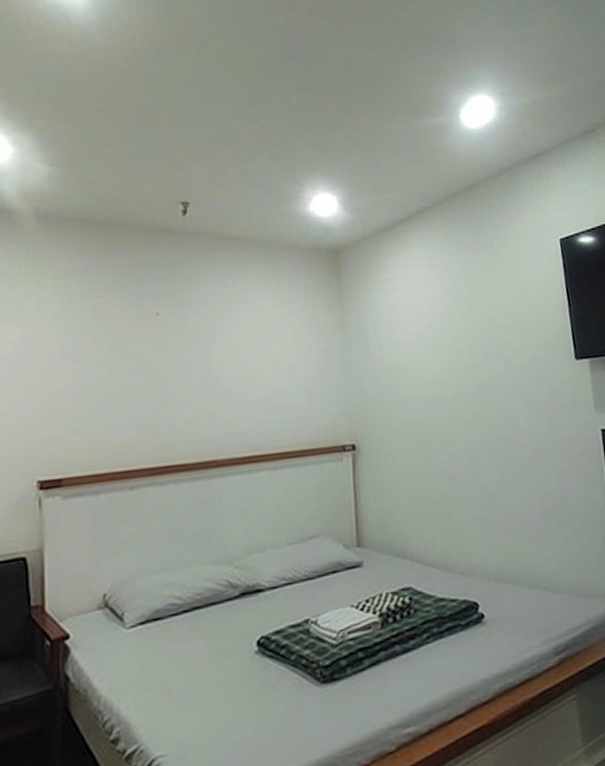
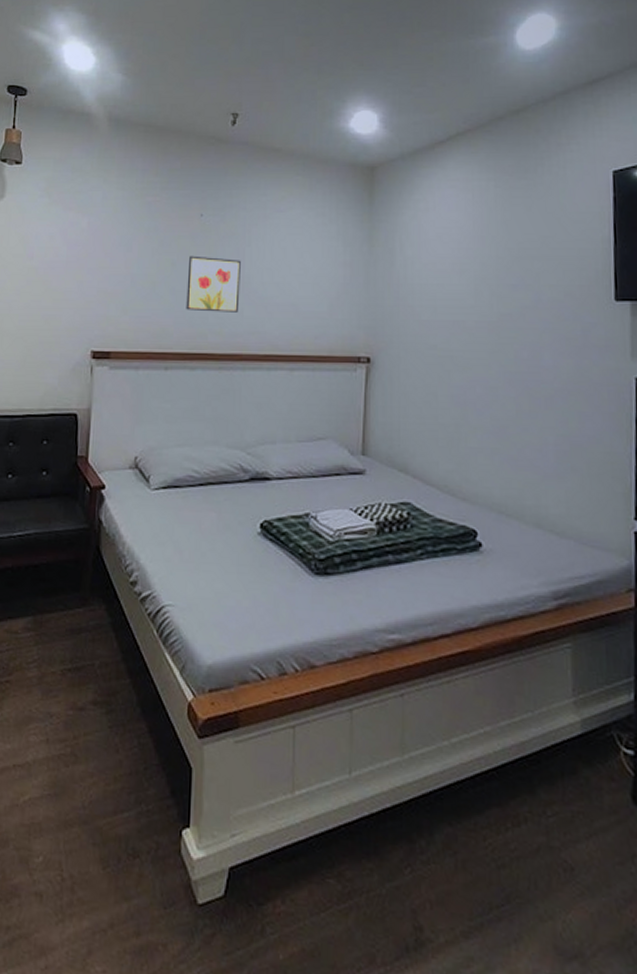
wall art: none [147,358,210,420] -> present [186,255,241,313]

